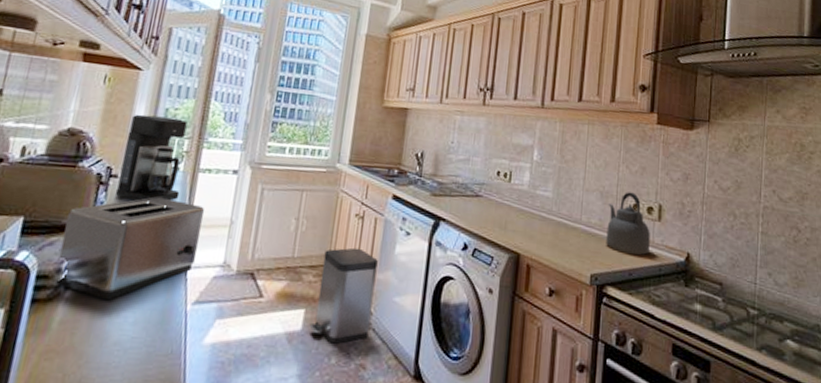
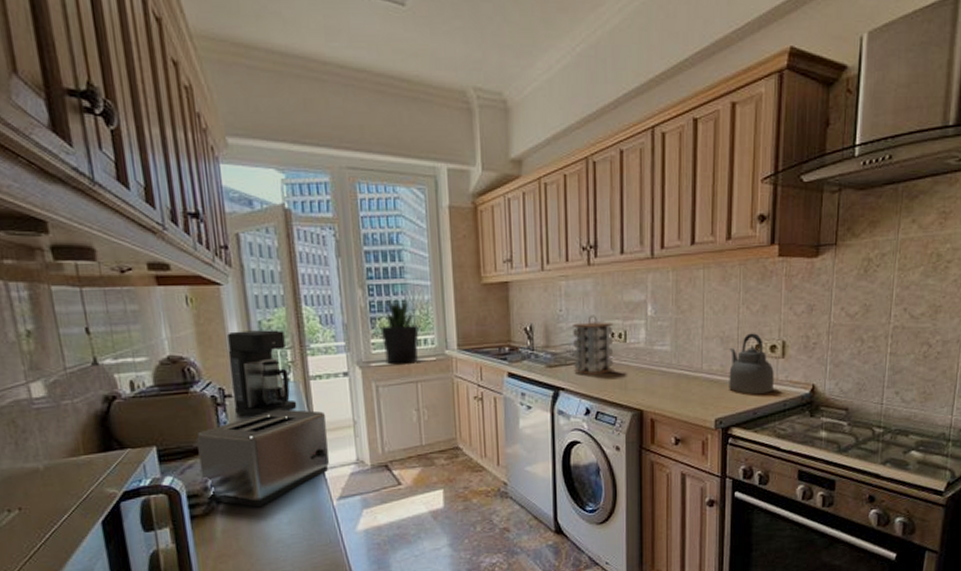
planter: none [277,103,317,171] -> present [380,295,419,363]
pedal bin: present [309,247,378,344] -> none [450,428,507,515]
spice rack: none [457,151,501,211] -> present [573,315,614,375]

